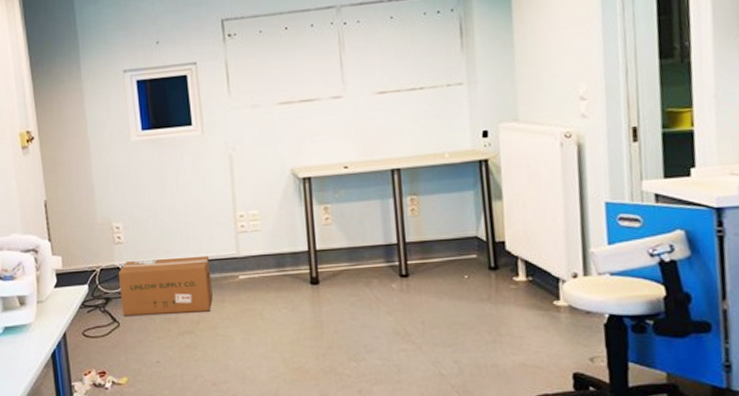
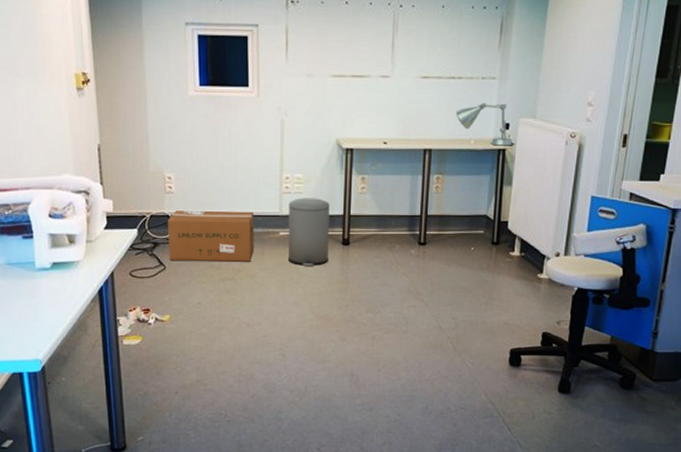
pedal bin: none [246,234,297,312] -> present [288,197,330,266]
desk lamp: none [423,109,498,157] -> present [456,103,515,146]

